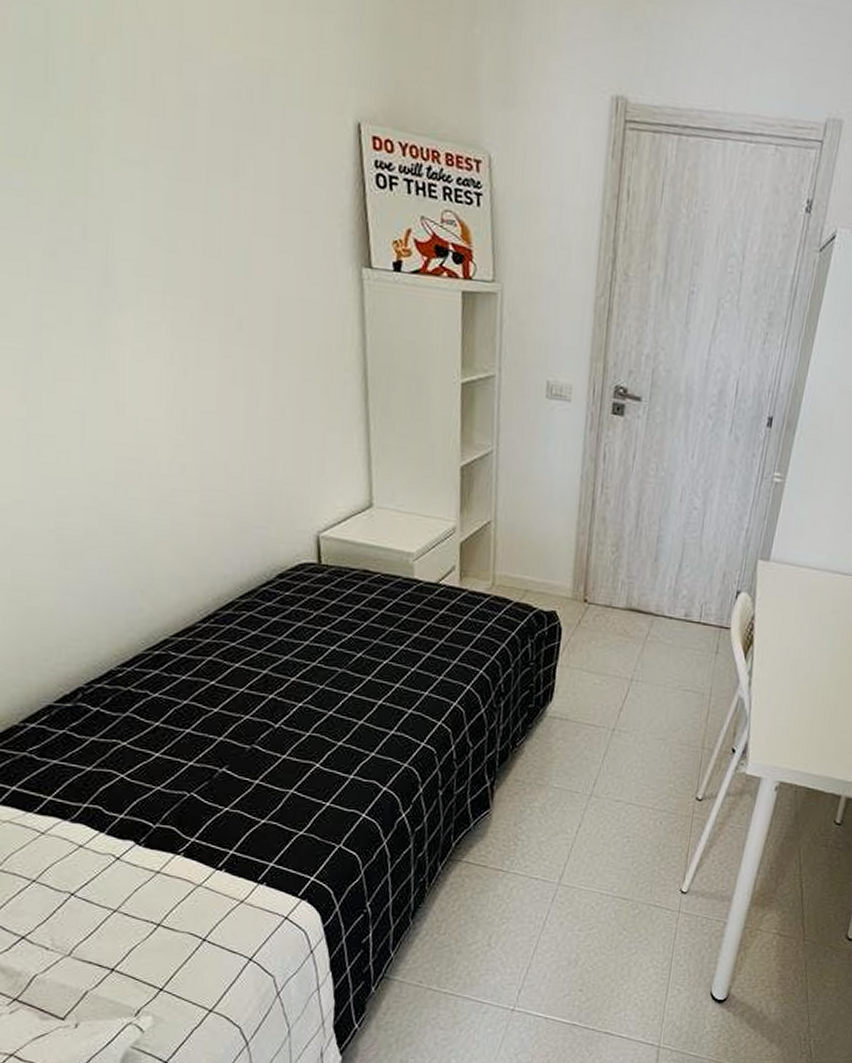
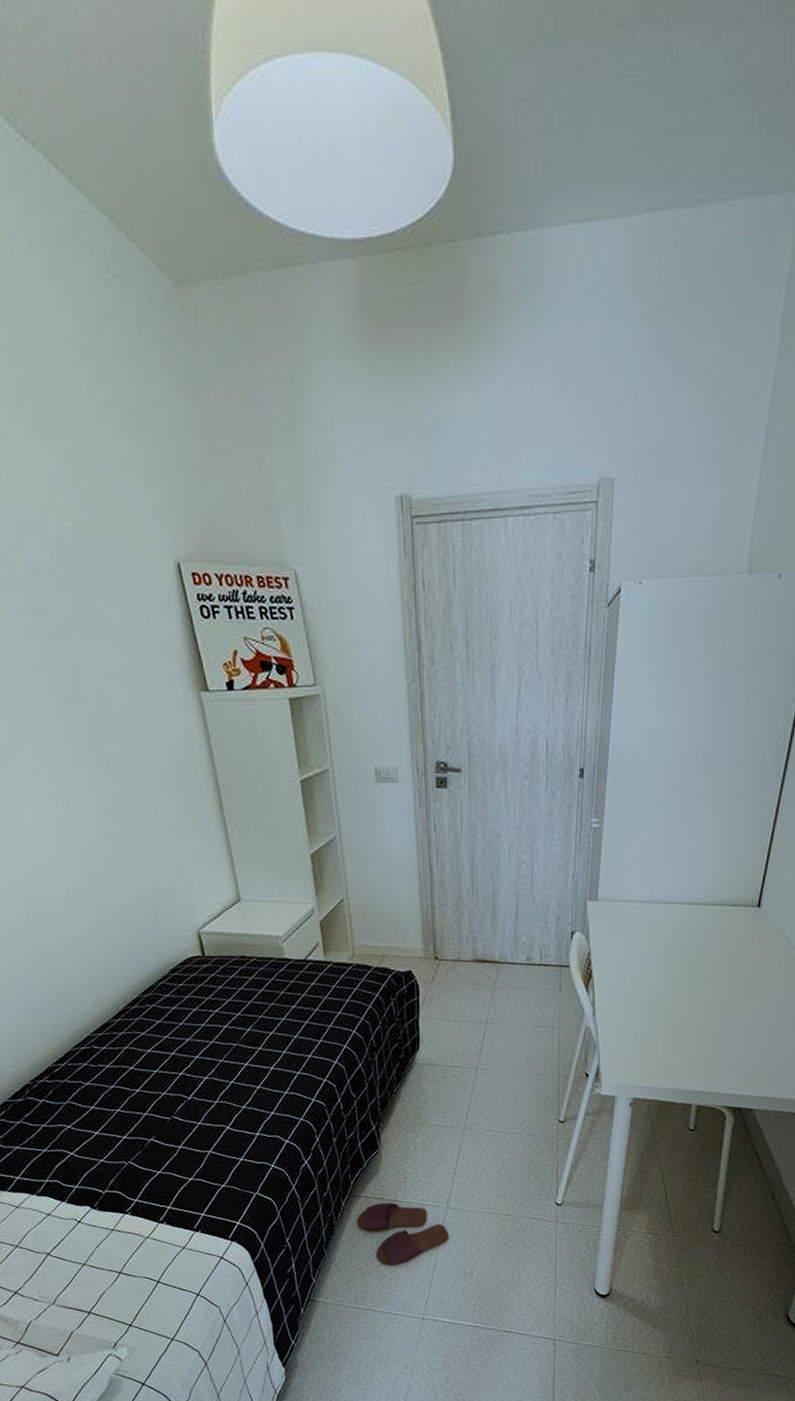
slippers: none [451,871,556,945] -> present [356,1202,449,1266]

